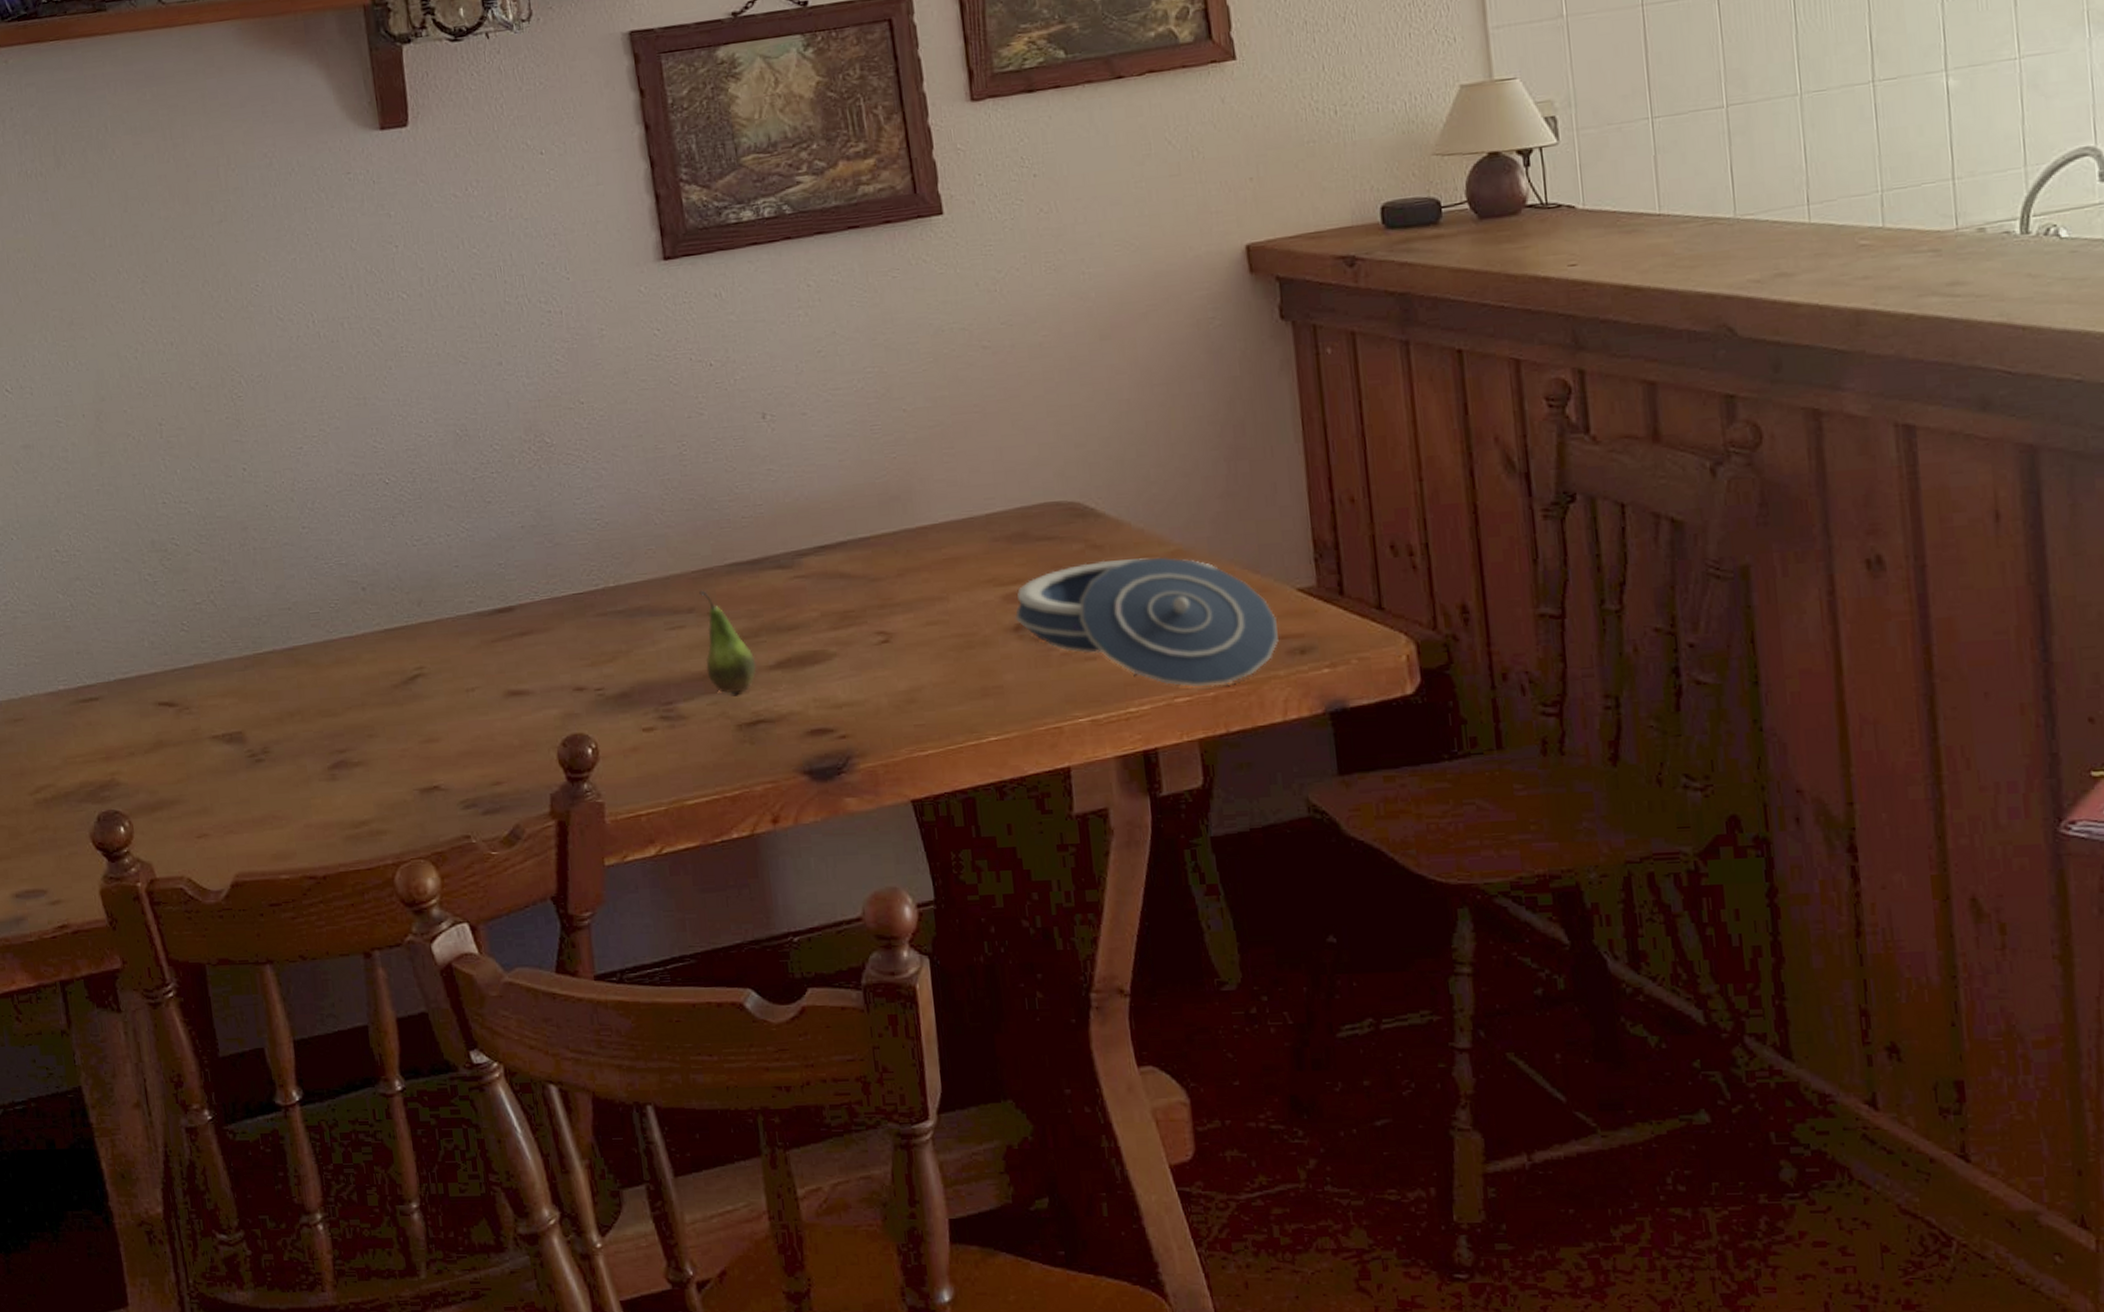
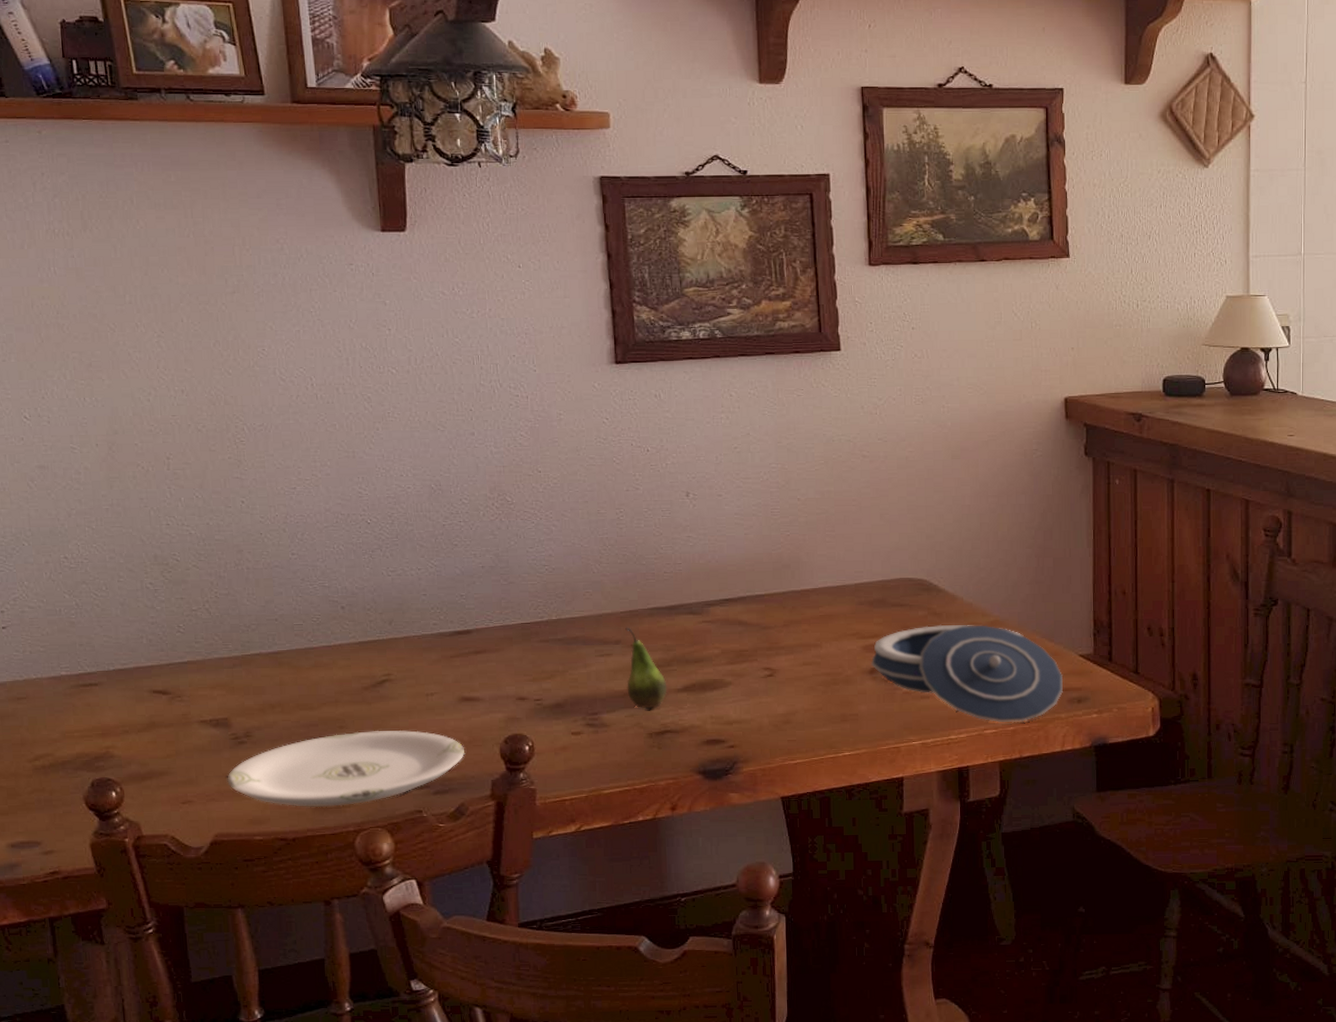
plate: none [245,736,517,837] -> present [227,730,466,807]

